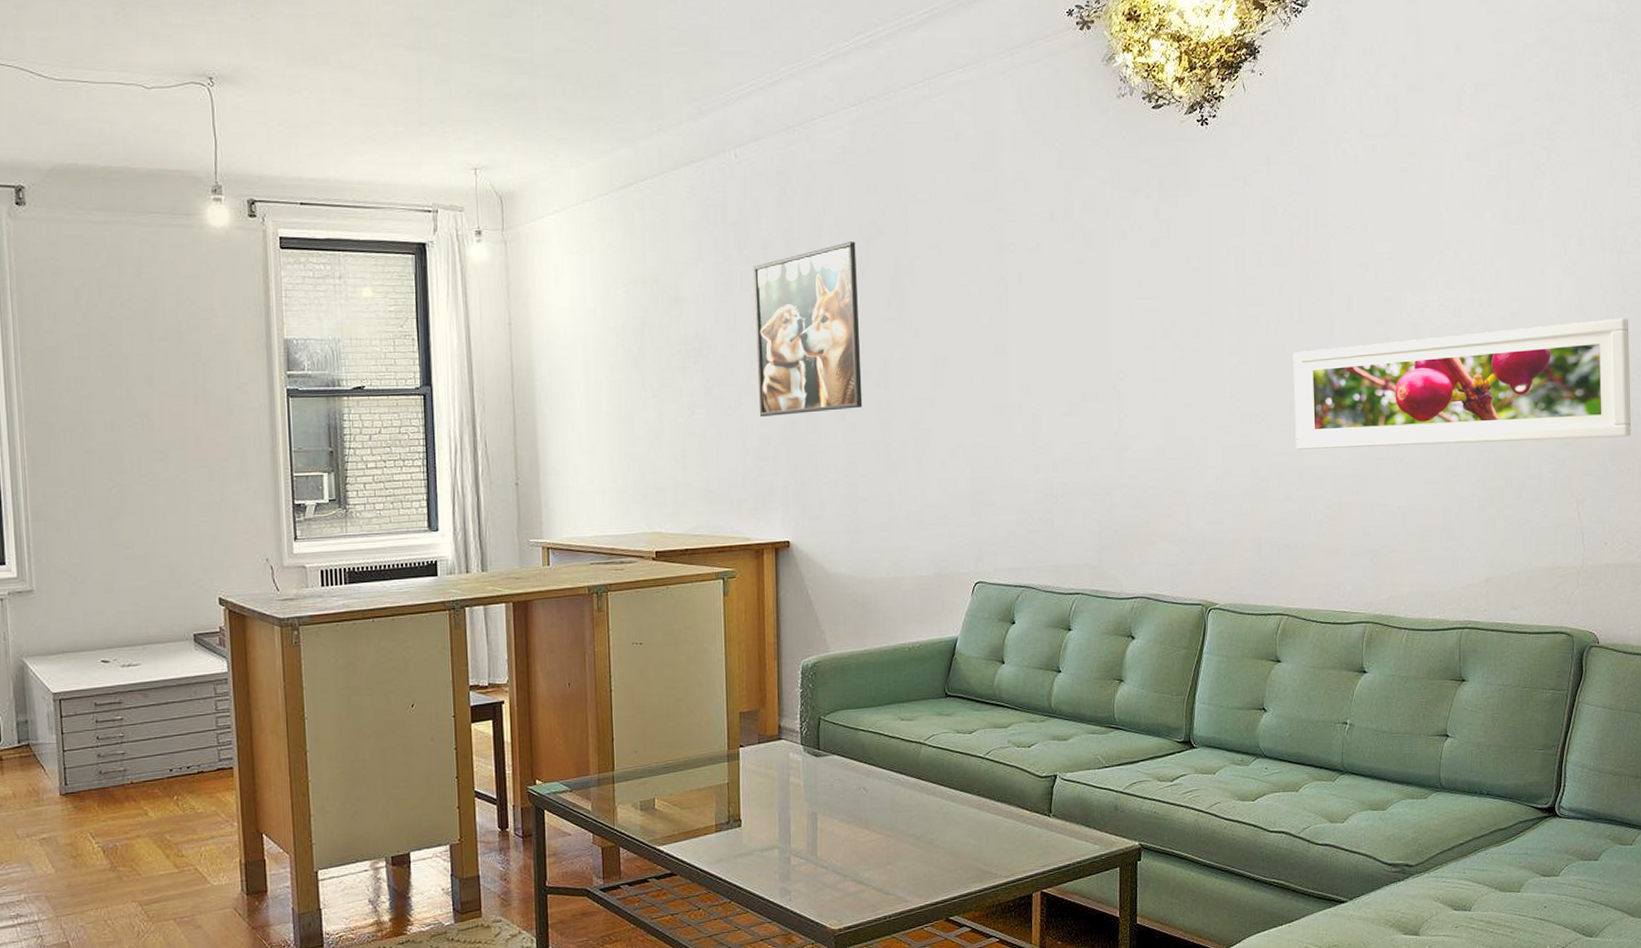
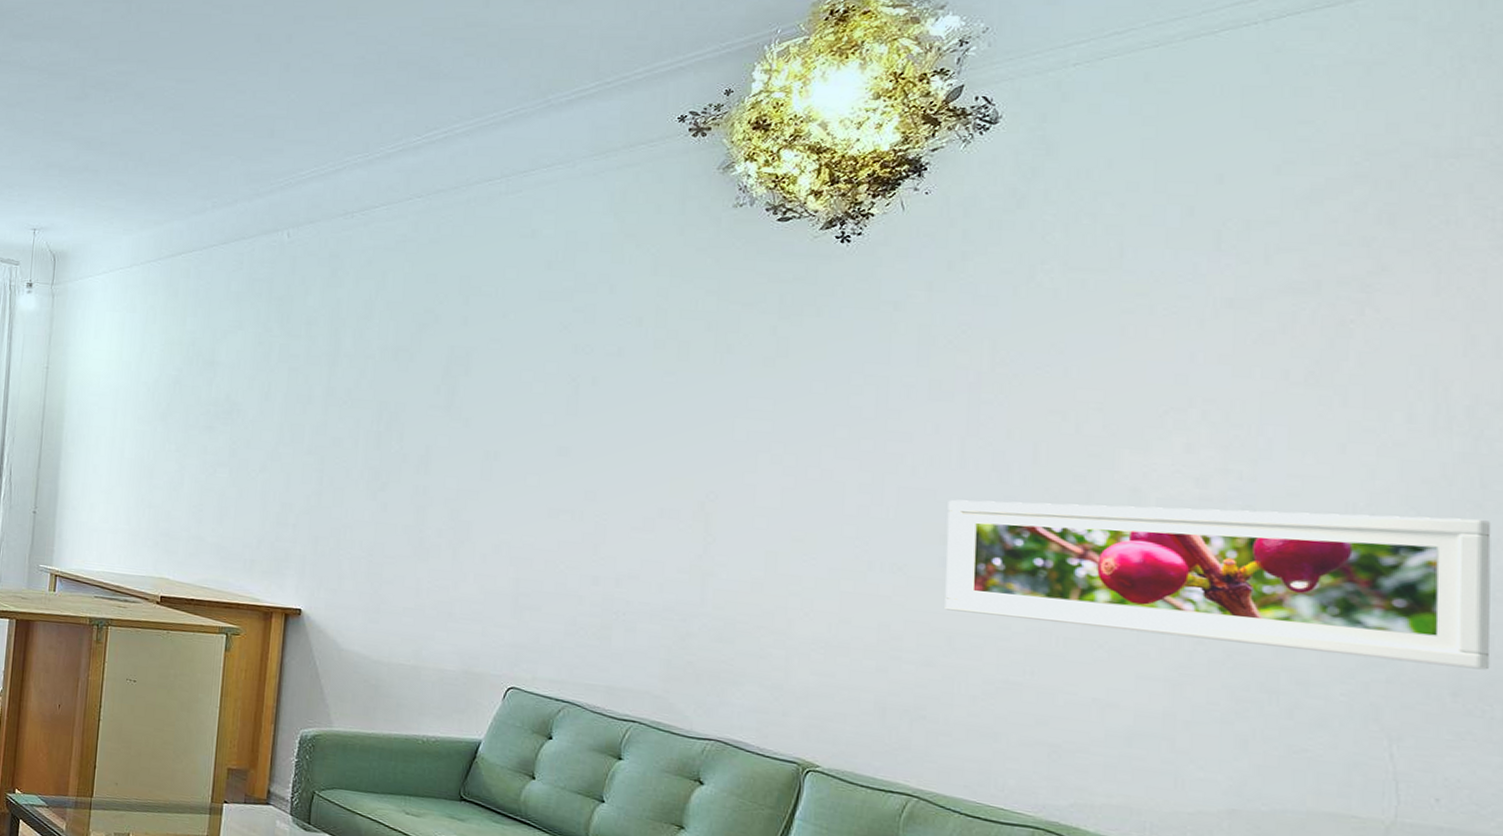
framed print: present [753,242,863,416] -> none [283,326,407,490]

